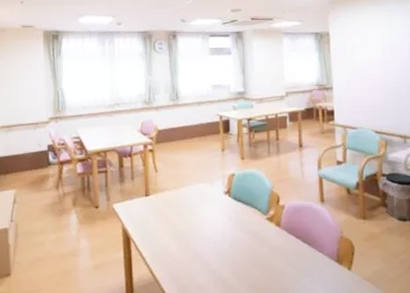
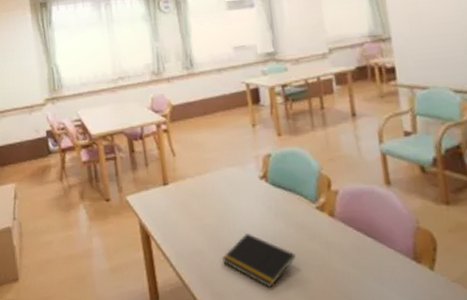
notepad: none [188,237,248,283] -> present [221,232,296,288]

